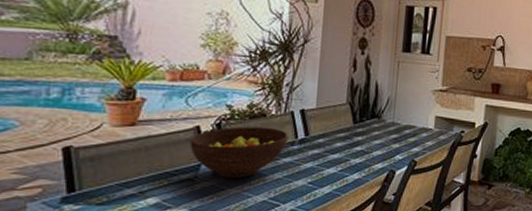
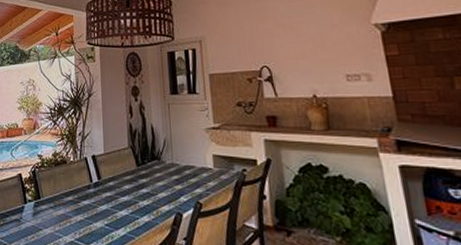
fruit bowl: present [189,126,288,179] -> none [15,173,85,220]

